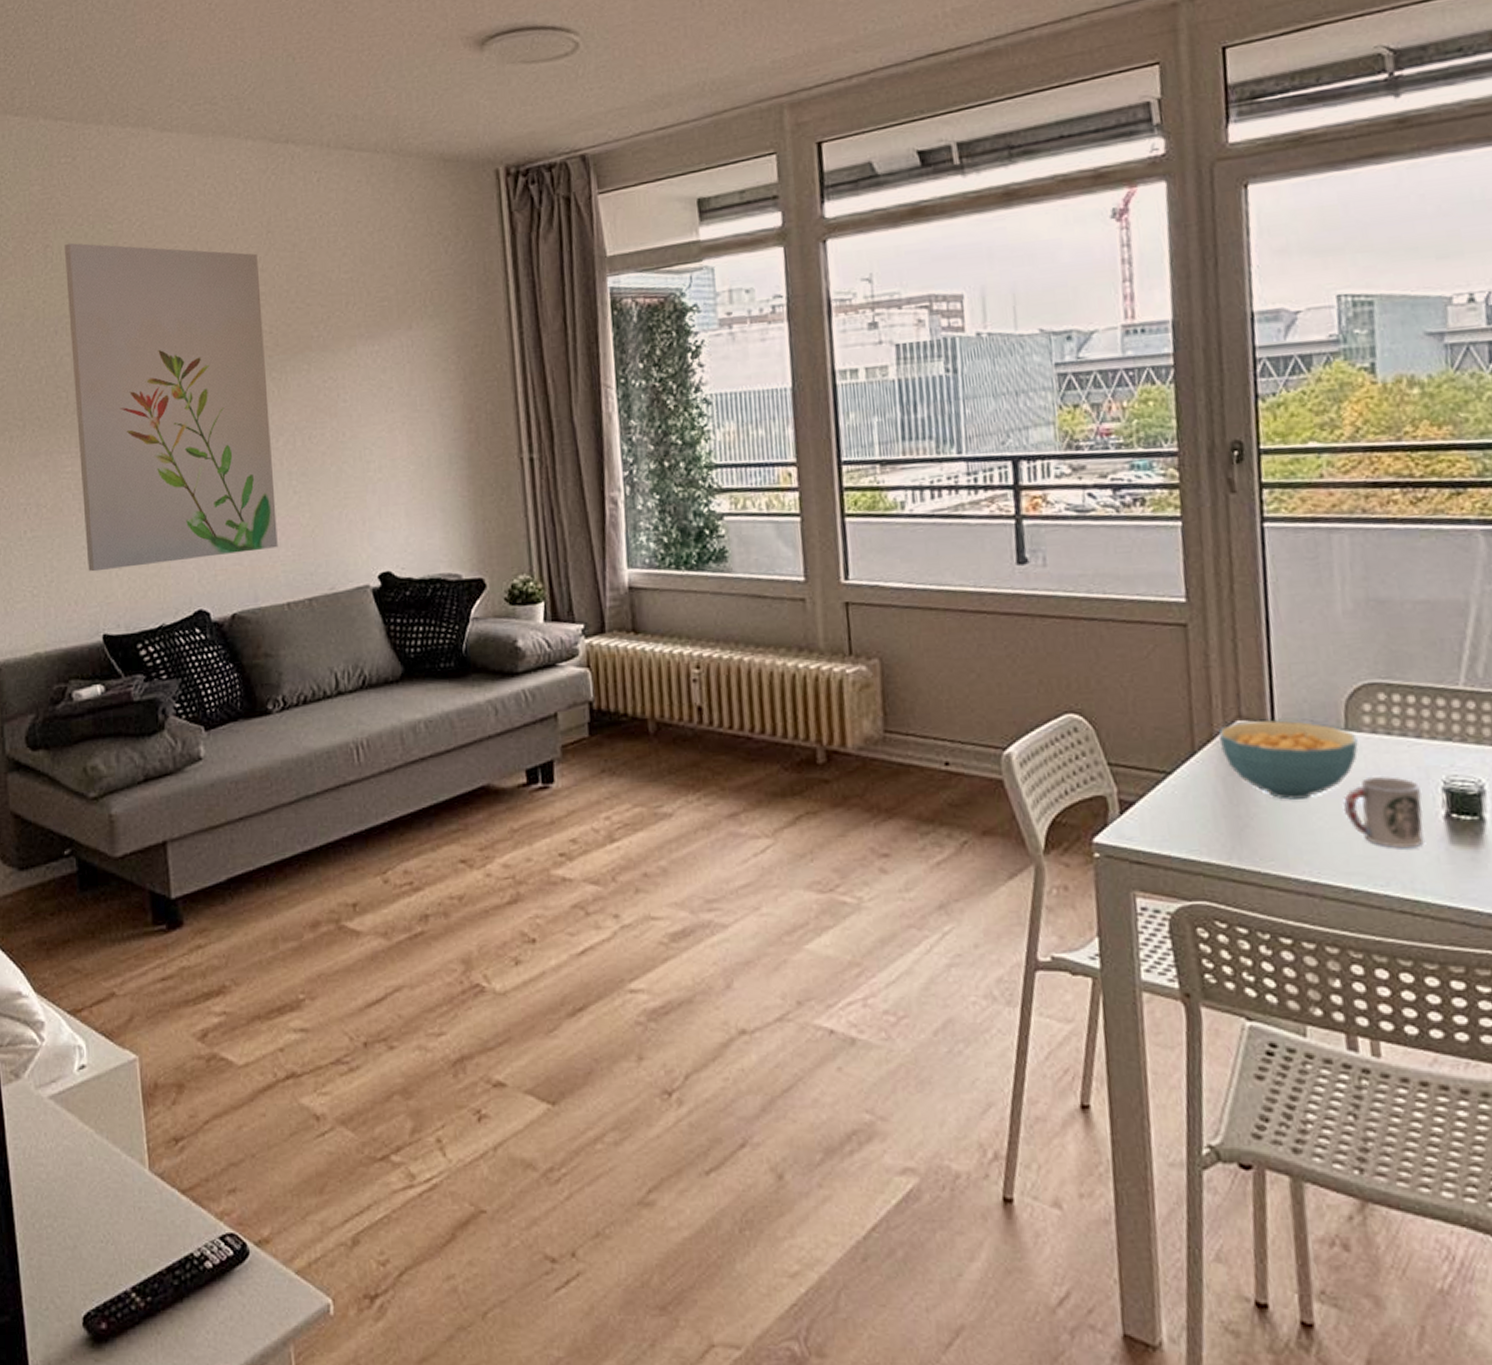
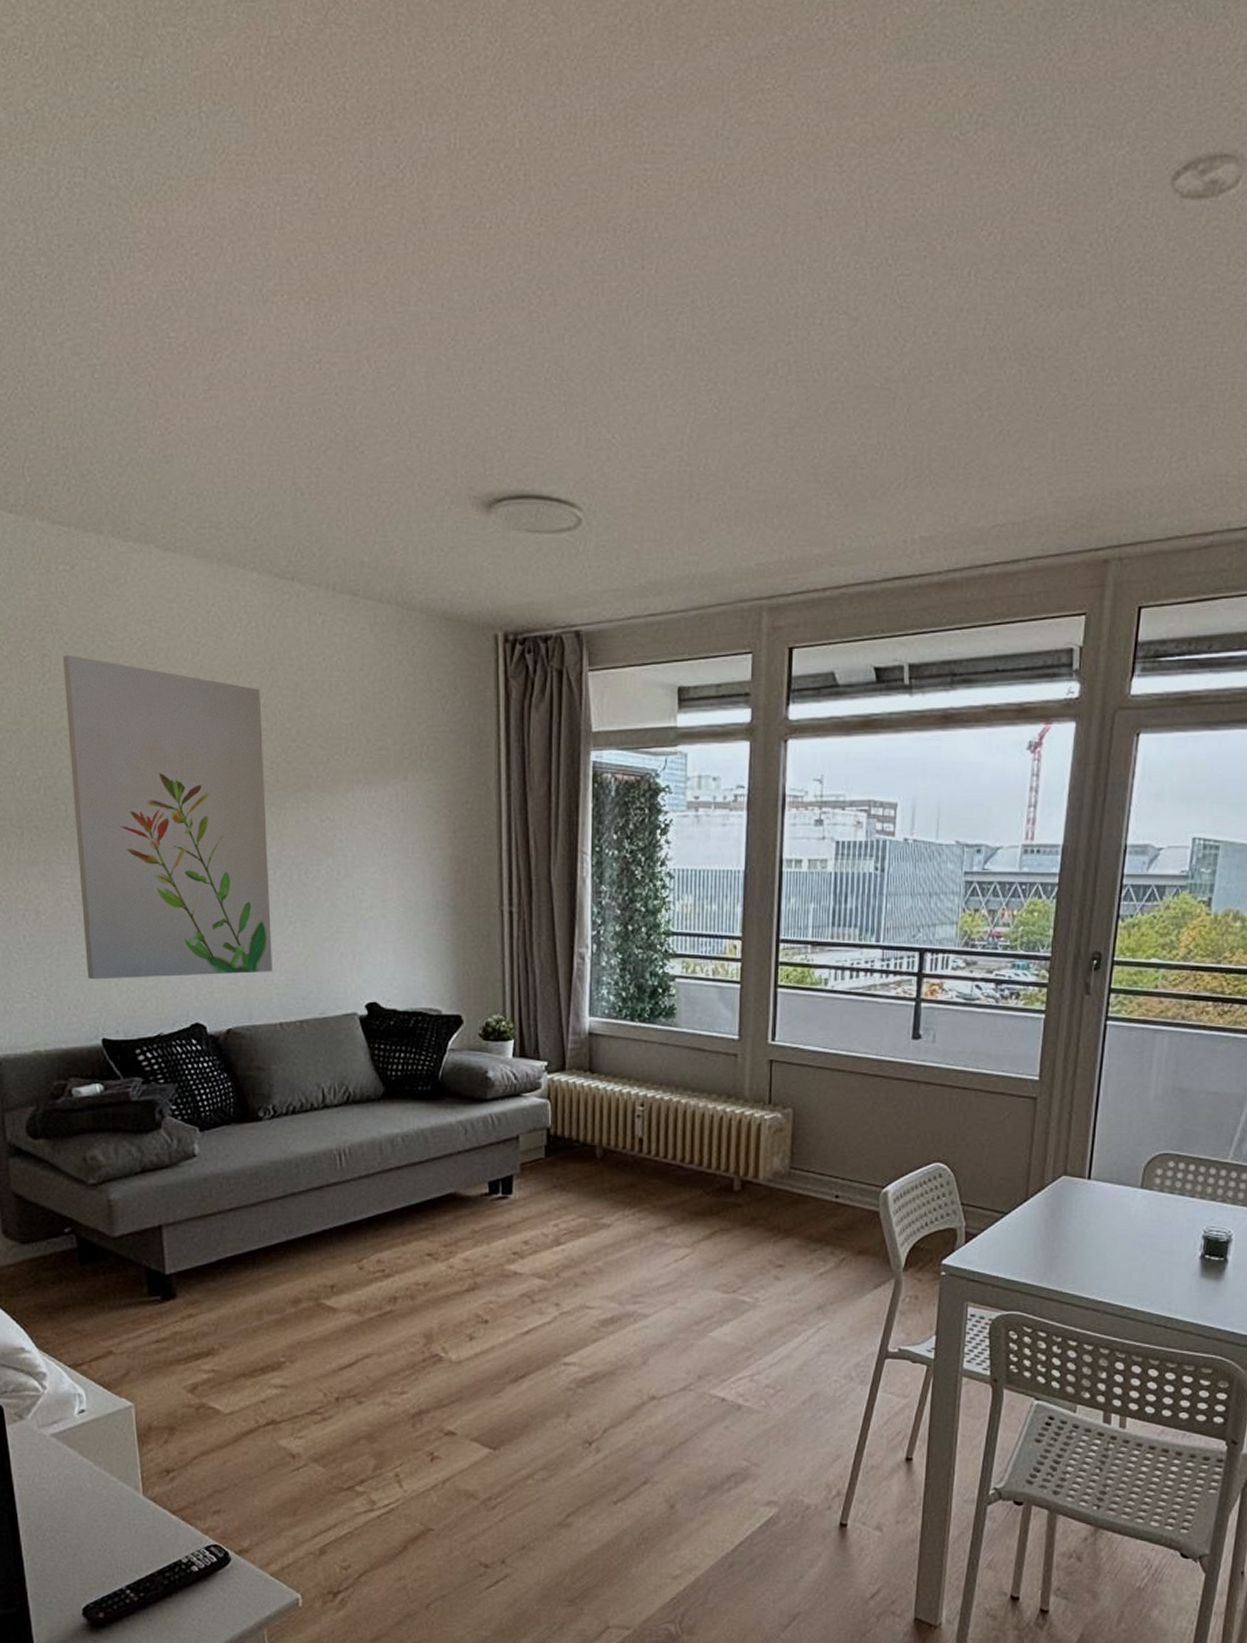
cereal bowl: present [1219,719,1359,800] -> none [1048,1176,1148,1238]
cup: present [1343,777,1424,848] -> none [1129,1225,1186,1278]

